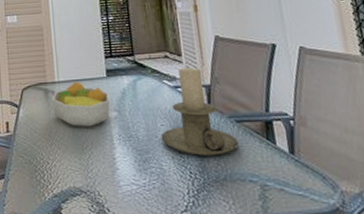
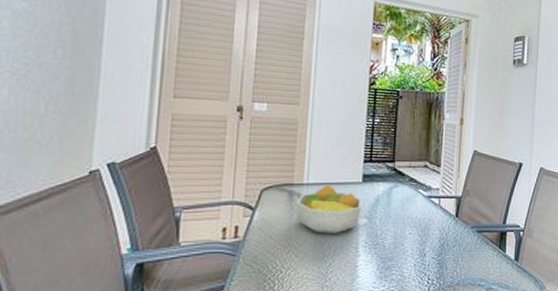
candle holder: present [161,68,238,156] -> none [407,179,475,263]

